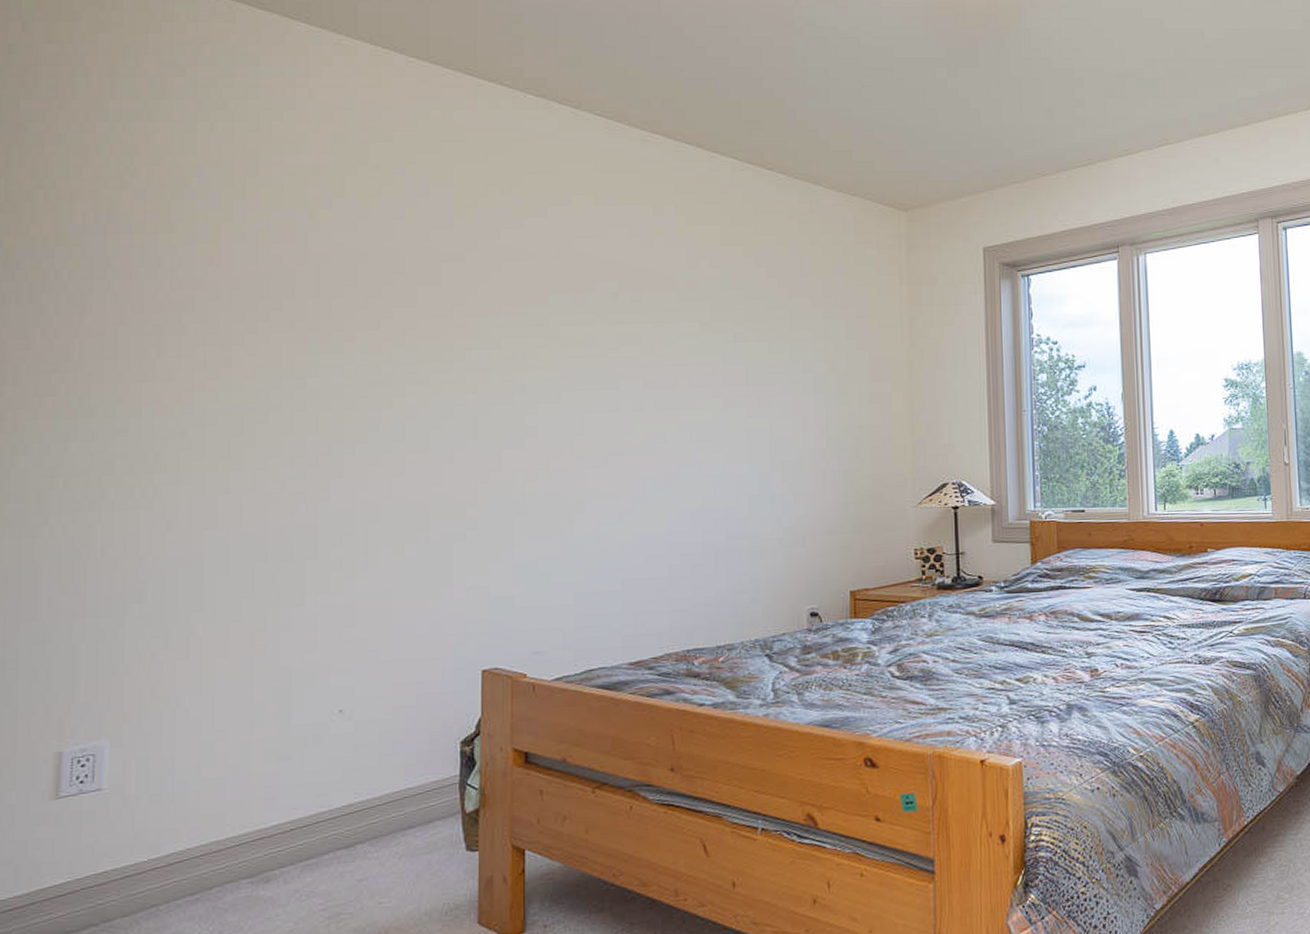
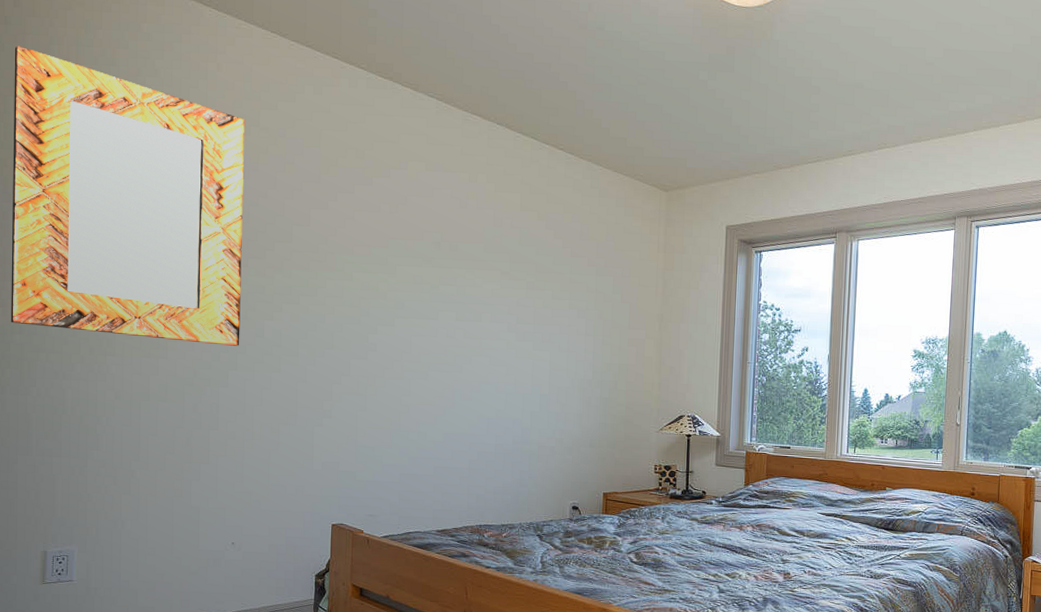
home mirror: none [11,80,348,446] -> present [10,46,245,346]

